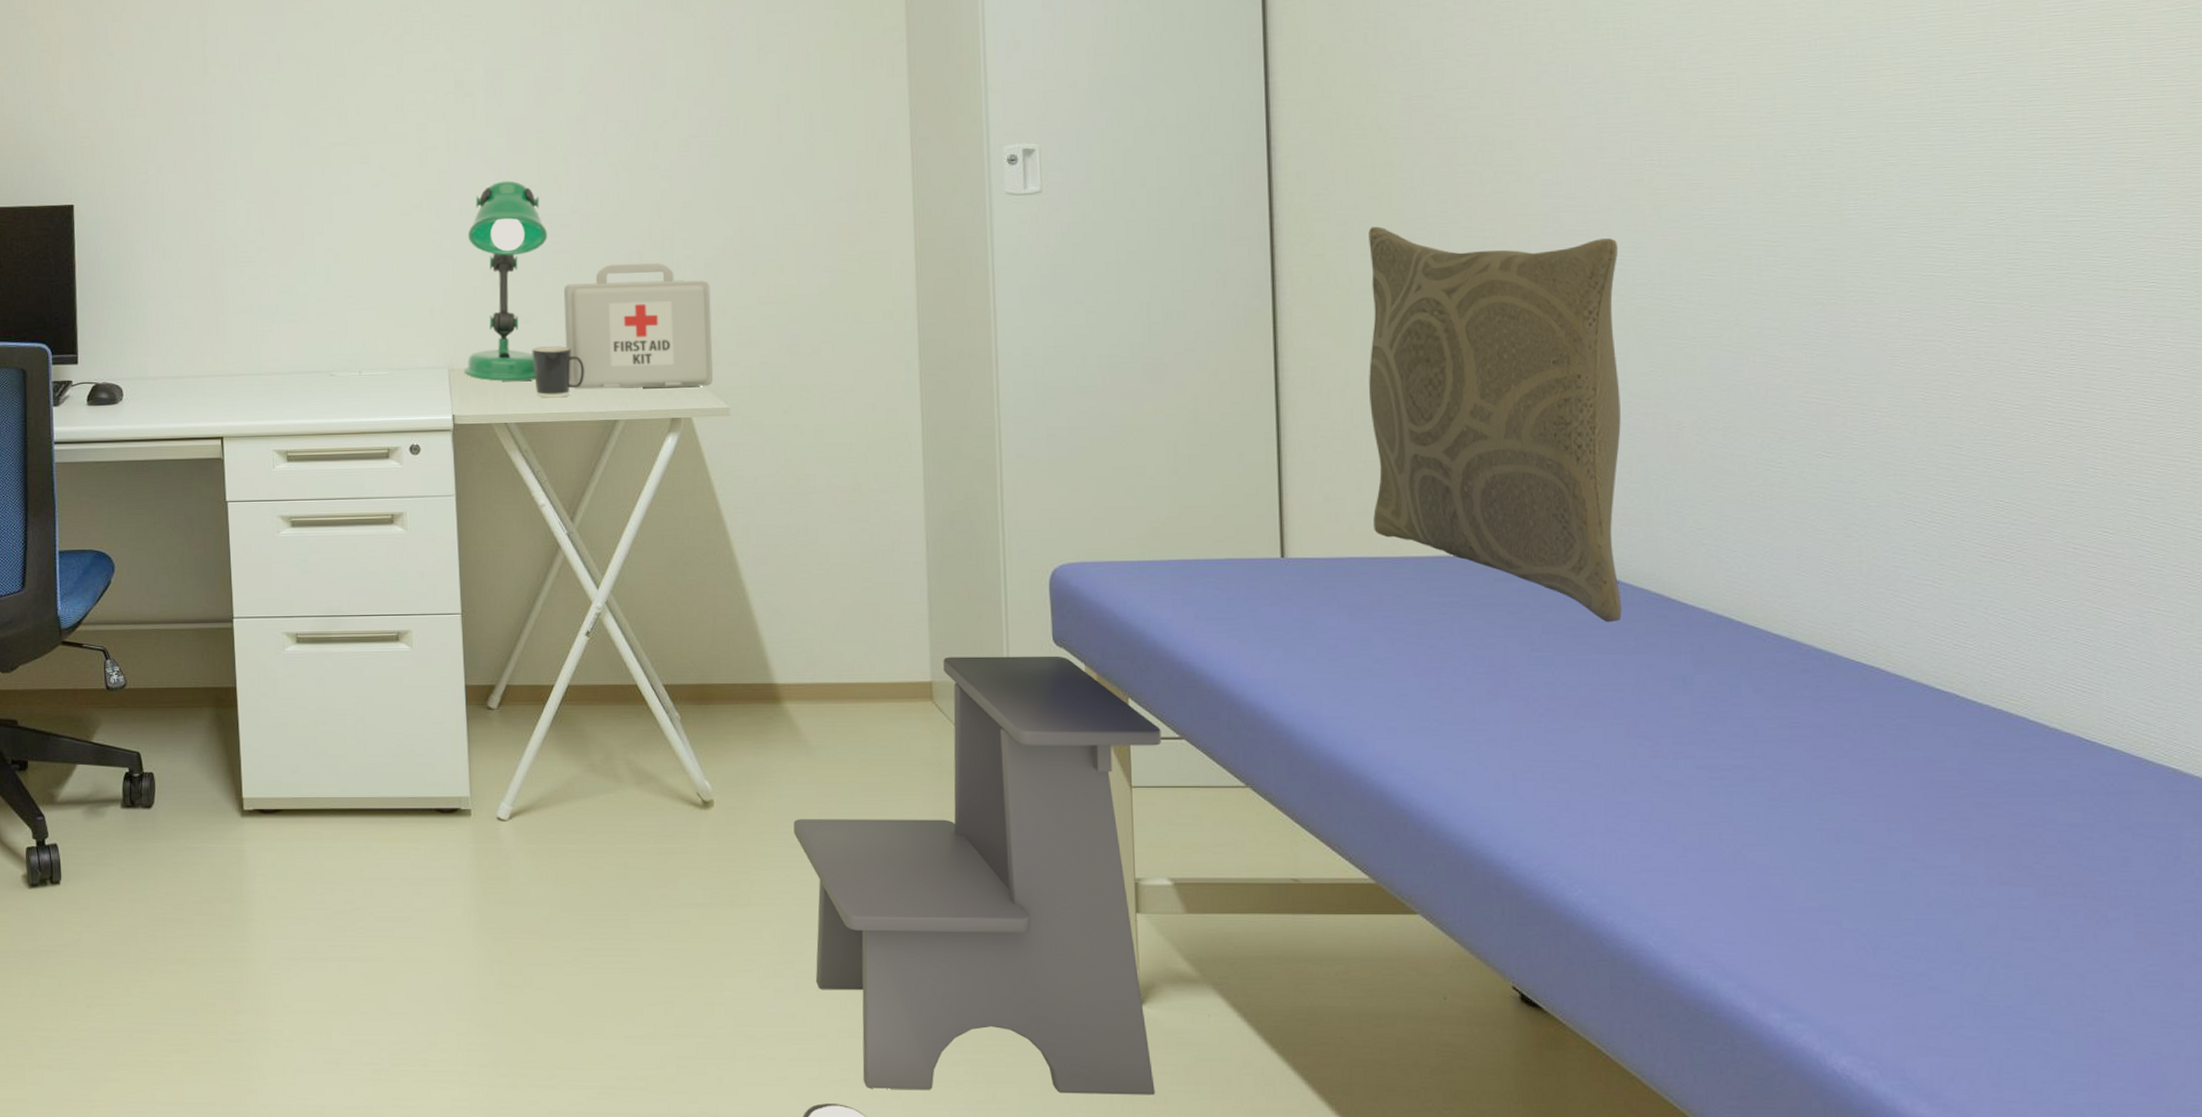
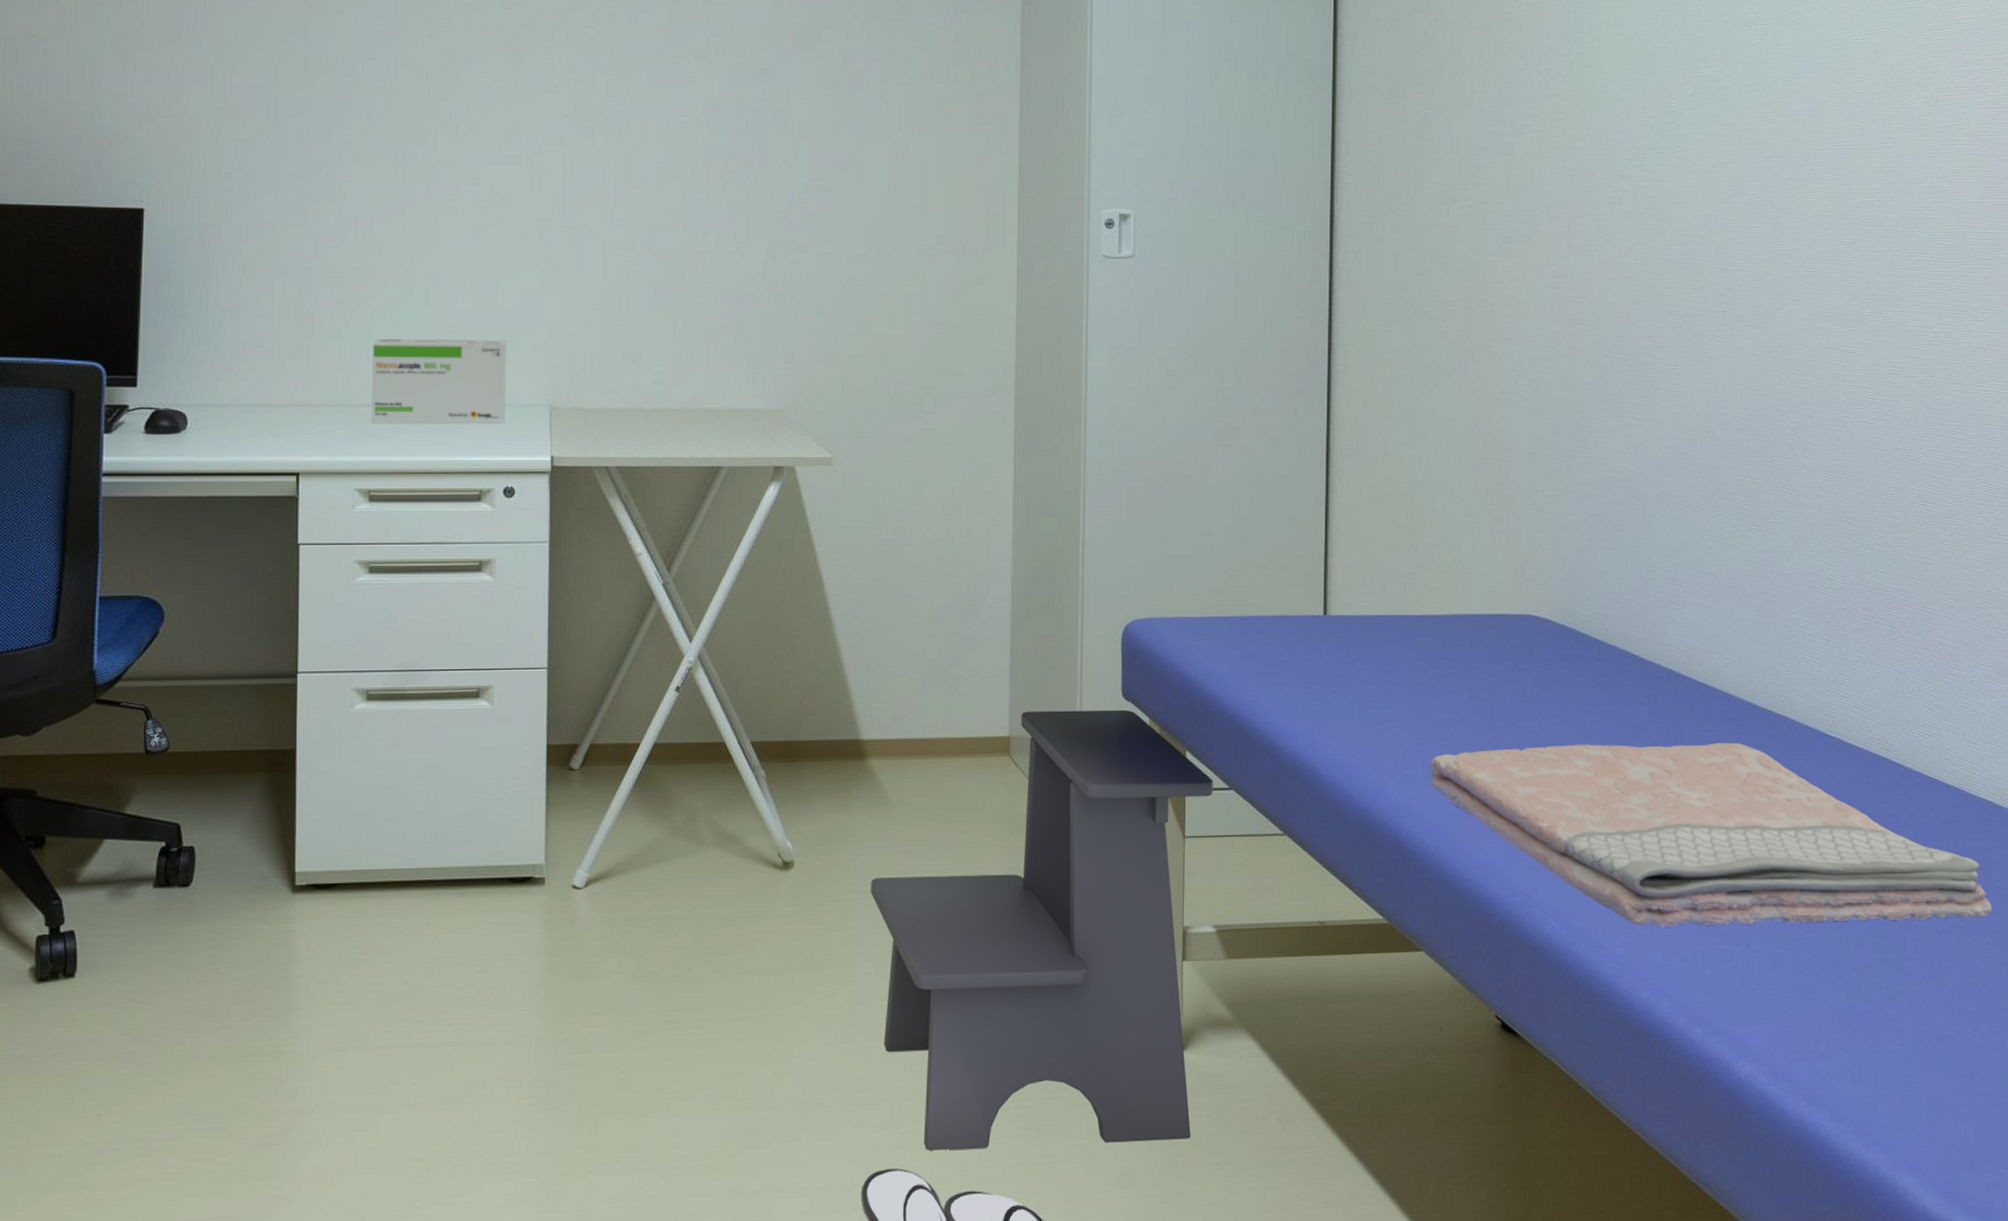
medicine box: none [281,308,407,389] -> present [372,339,506,423]
desk lamp: present [463,180,548,381] -> none [565,212,662,422]
mug: present [532,346,585,398] -> none [638,388,691,442]
first-aid kit: present [563,262,714,390] -> none [673,305,820,434]
pillow: present [1368,226,1622,623] -> none [1402,307,1607,677]
towel: none [1418,696,2184,904] -> present [1430,742,1992,928]

